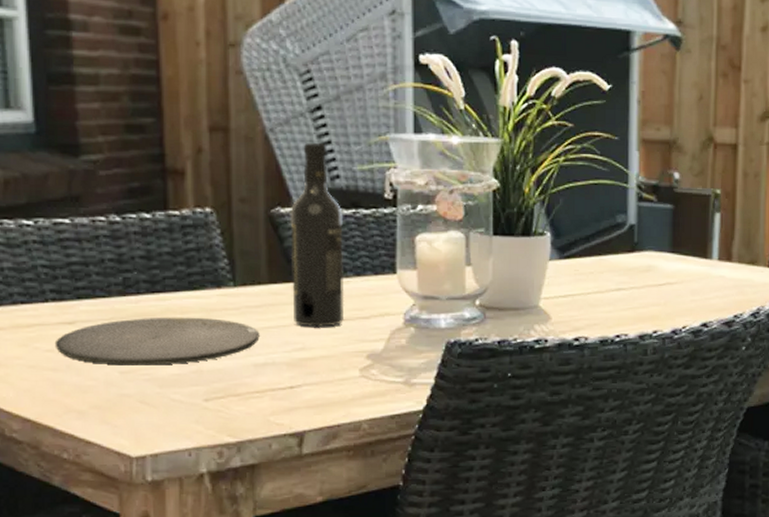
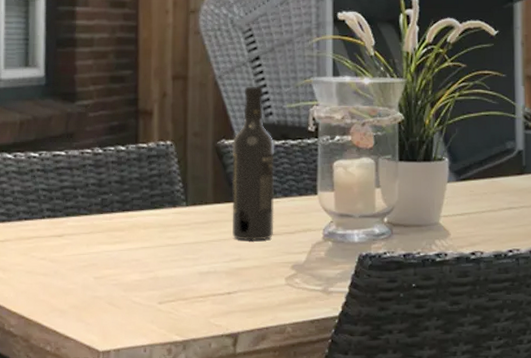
plate: present [54,317,260,366] -> none [47,231,205,272]

